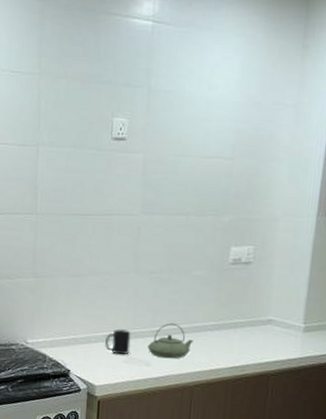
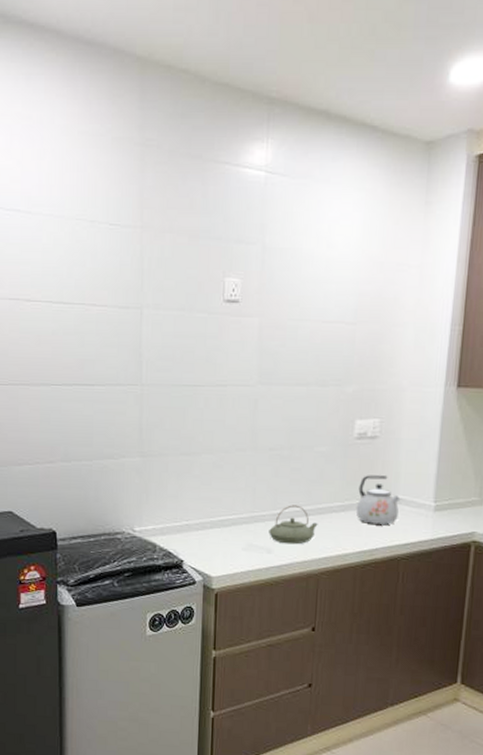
mug: present [105,328,131,355] -> none [222,512,250,542]
kettle: none [229,297,272,343] -> present [355,475,401,525]

